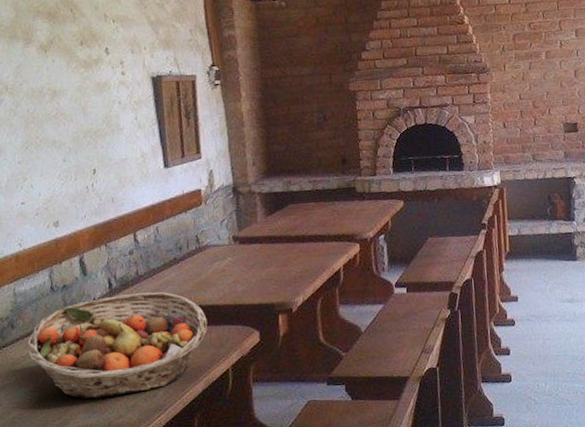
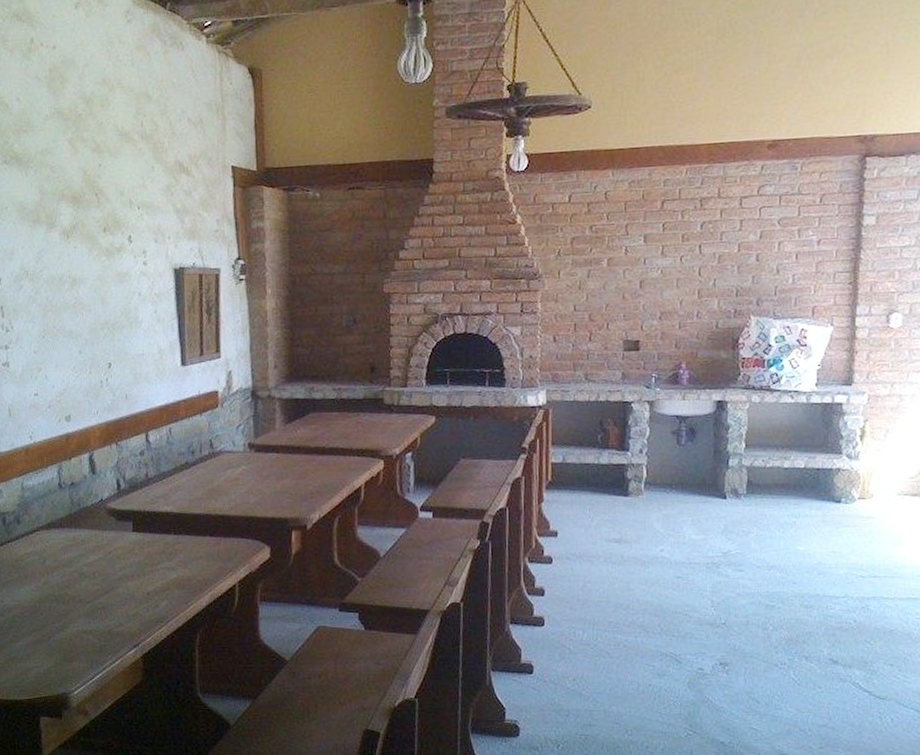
fruit basket: present [27,292,208,399] -> none [32,496,217,604]

